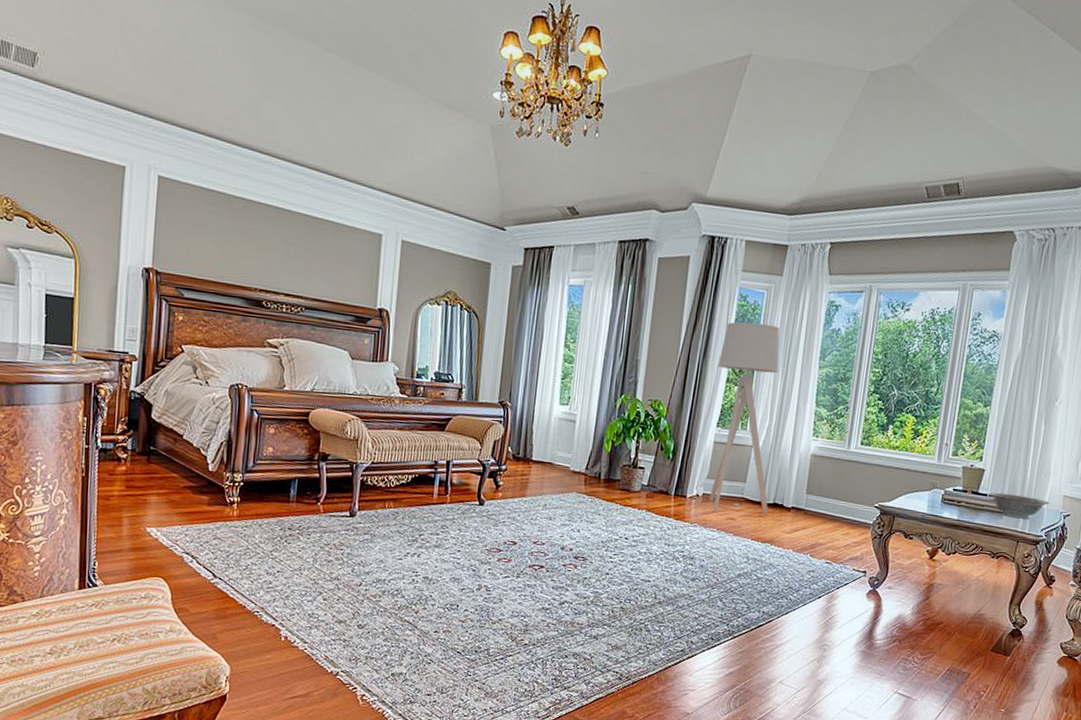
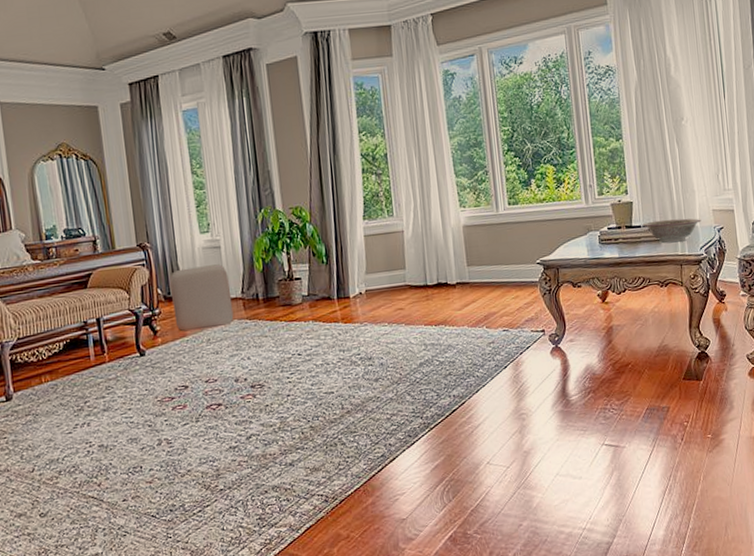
pouf: none [518,433,577,495] -> present [170,264,234,332]
floor lamp: present [708,322,780,514] -> none [349,106,435,307]

